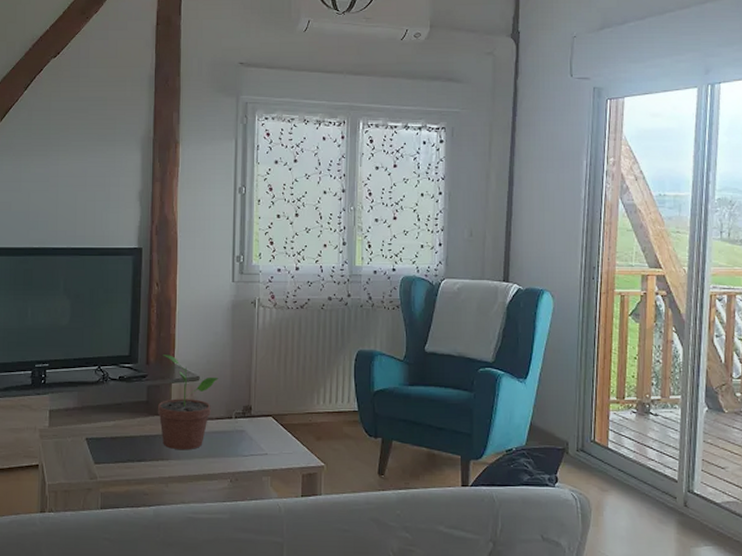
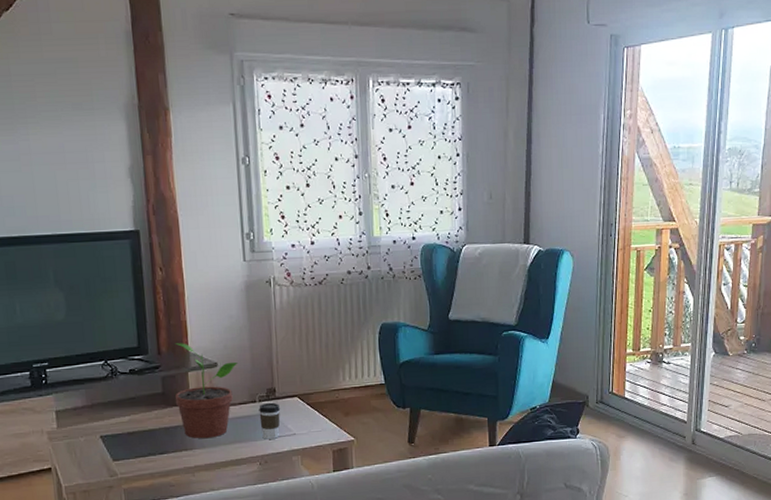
coffee cup: none [234,420,255,457] -> present [259,402,281,439]

